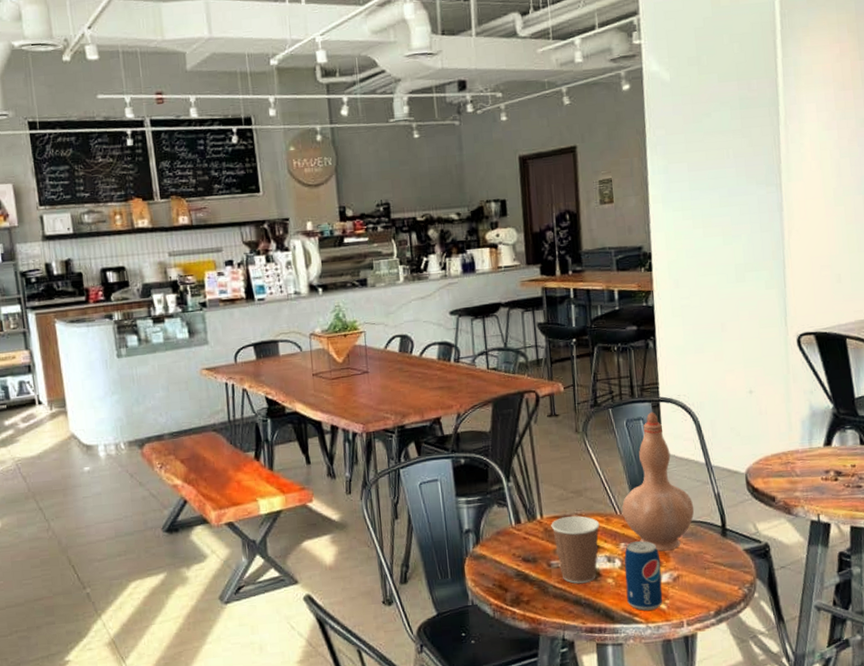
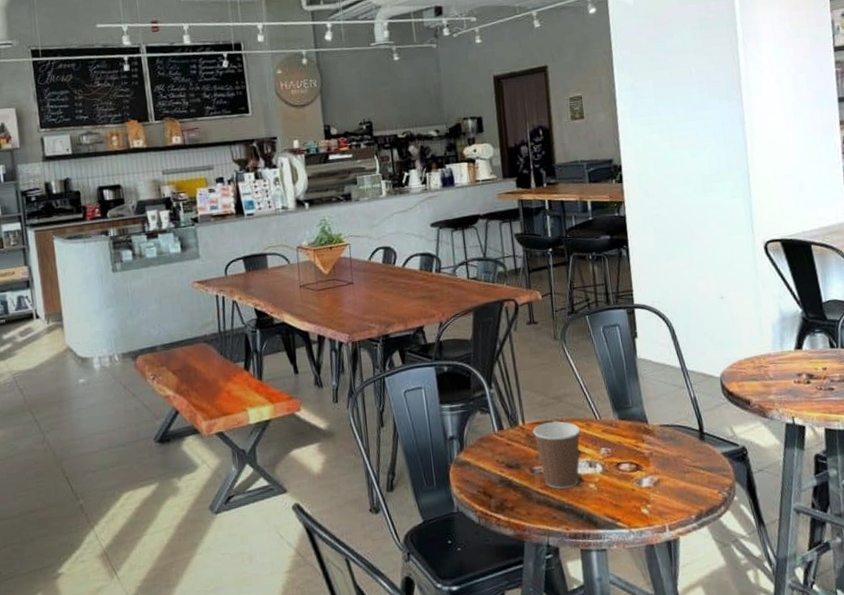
vase: present [622,412,695,551] -> none [601,318,672,456]
beverage can: present [624,540,663,611] -> none [605,445,645,516]

